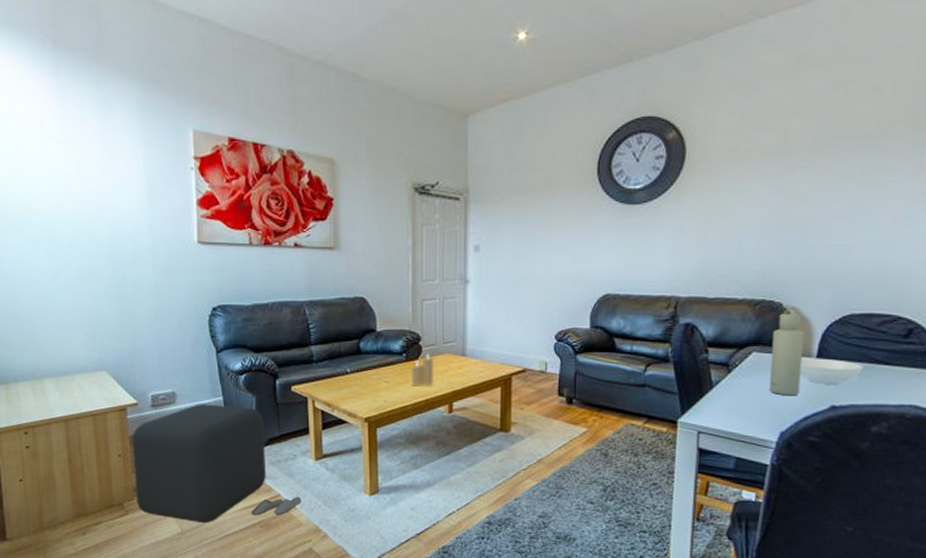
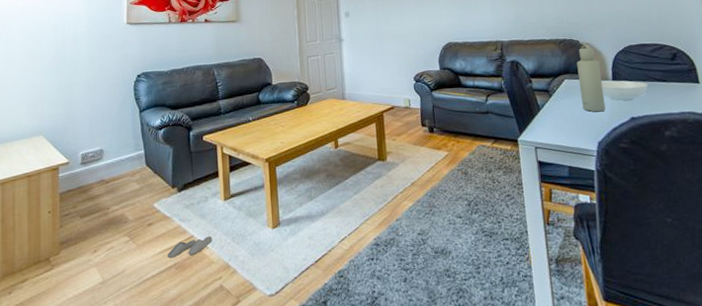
cube: present [131,404,266,524] -> none [61,157,181,271]
candle: present [411,354,433,386] -> none [301,100,321,128]

